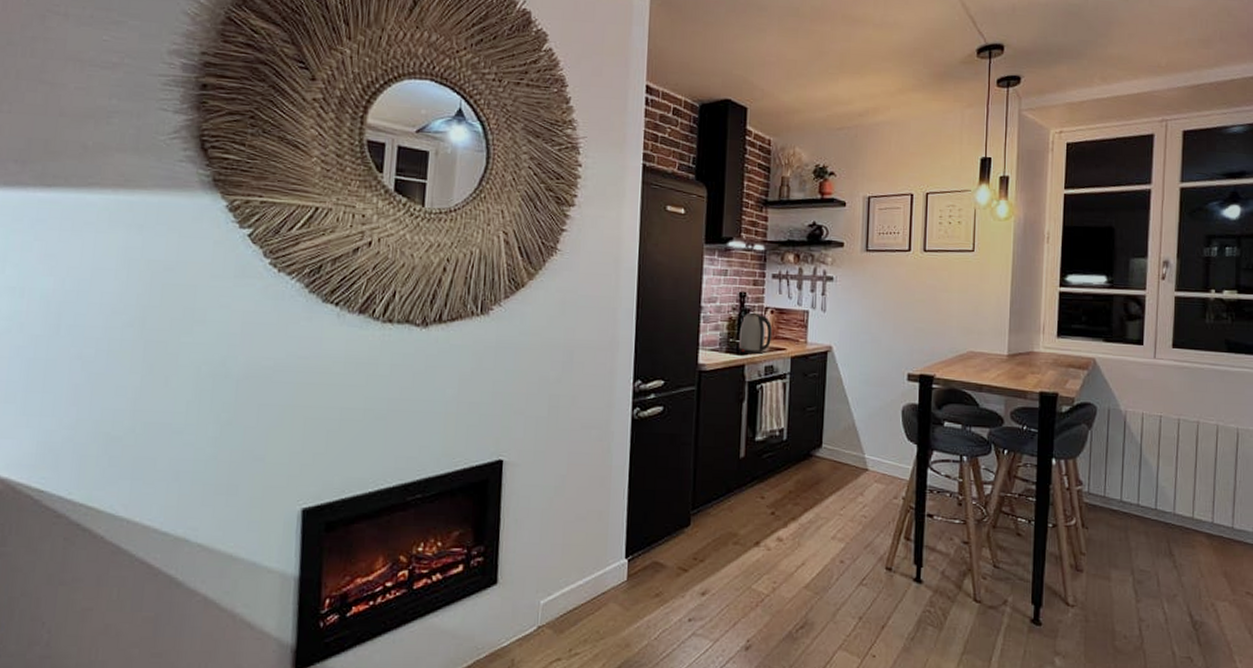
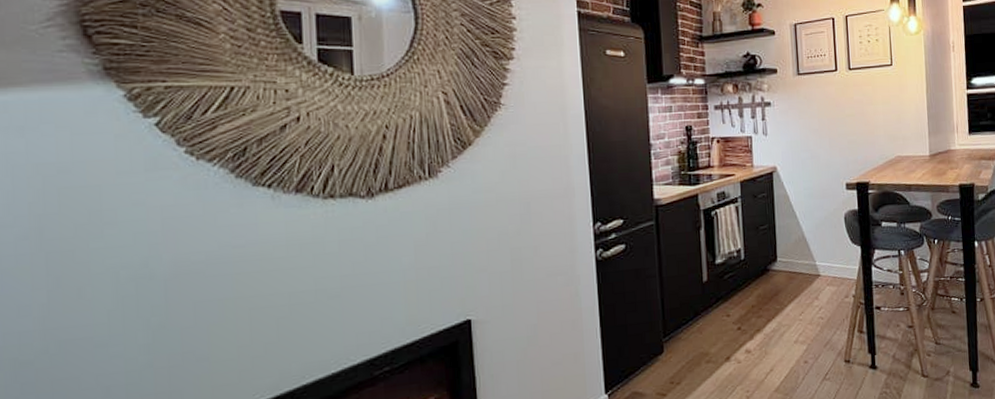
kettle: present [738,312,772,354] -> none [689,143,720,184]

